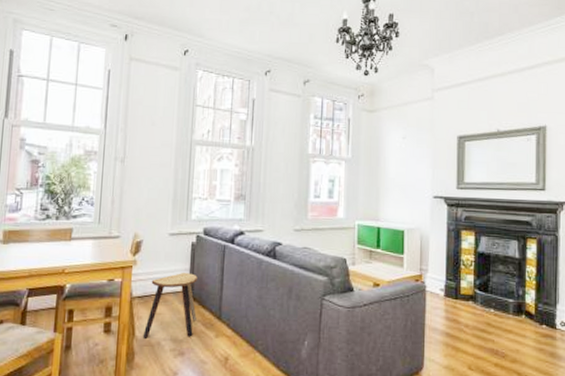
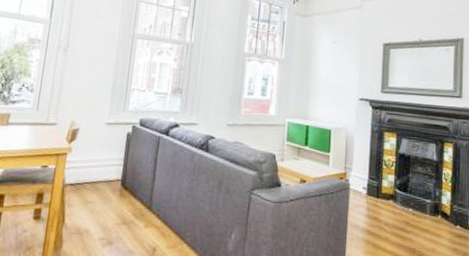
stool: present [143,273,197,338] -> none [72,162,131,227]

